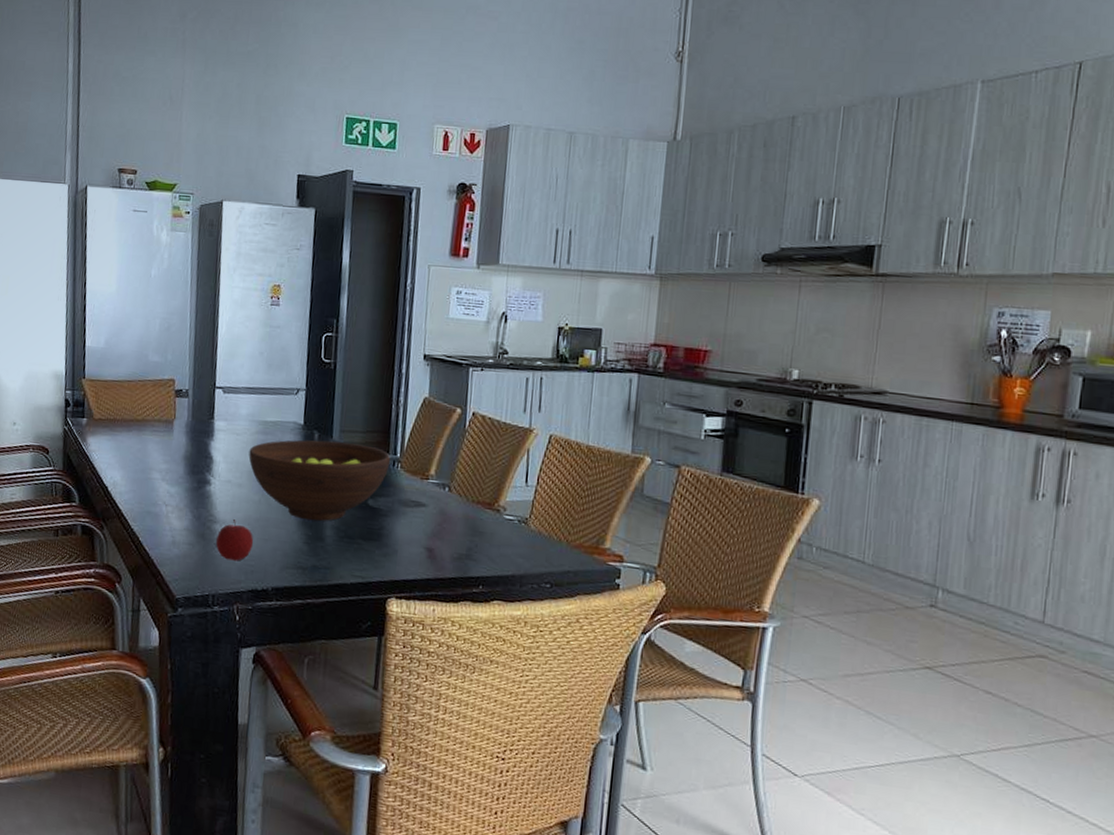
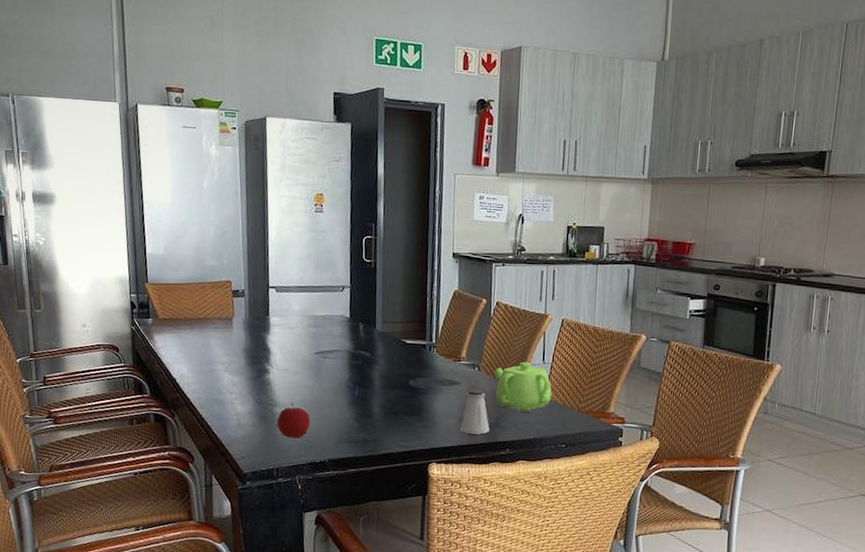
fruit bowl: present [248,440,391,521] -> none [302,330,427,401]
saltshaker: none [425,512,461,567] -> present [460,389,490,435]
teapot: none [466,483,536,543] -> present [493,361,552,412]

